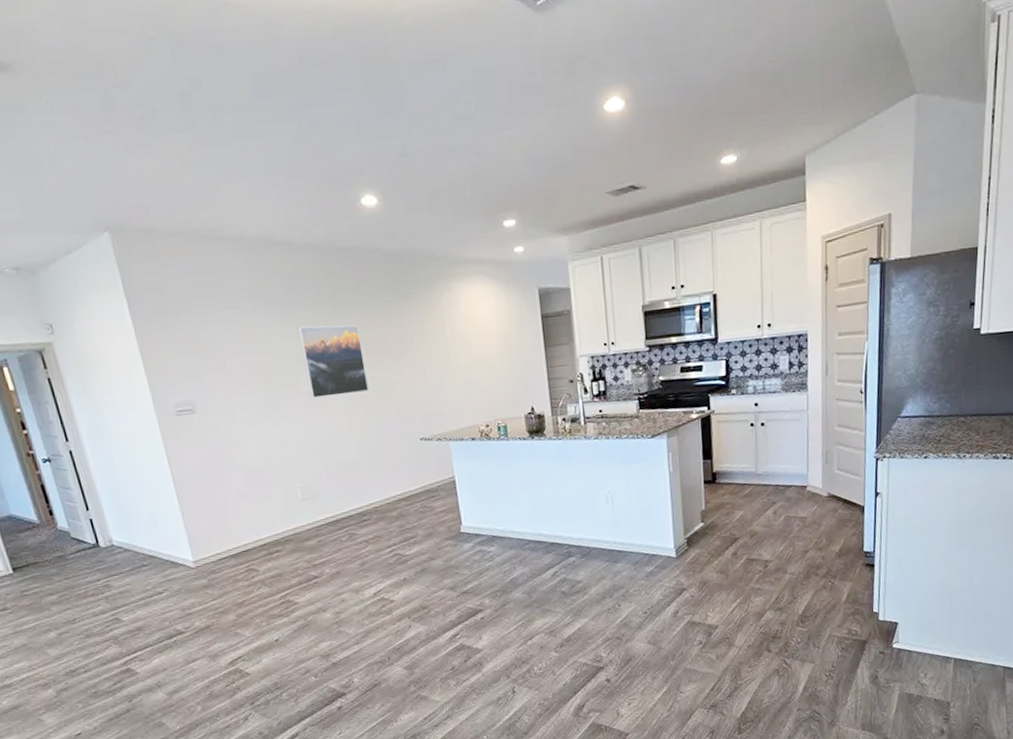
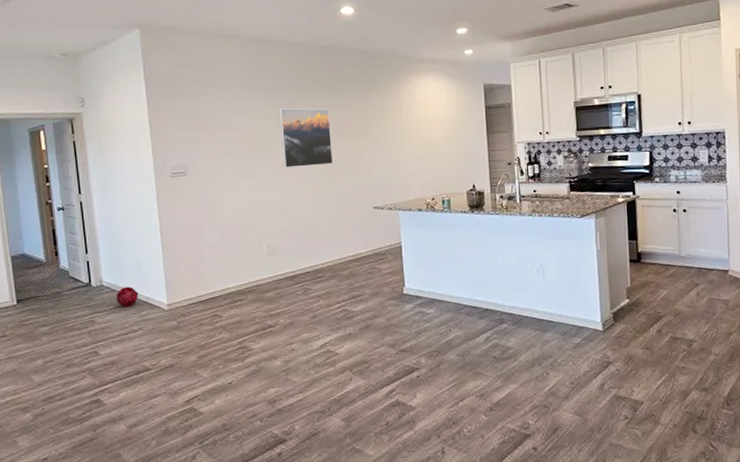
decorative ball: none [131,544,158,567] -> present [116,286,139,307]

